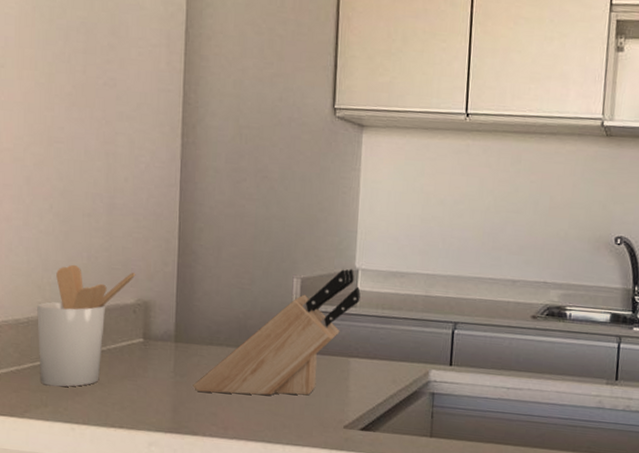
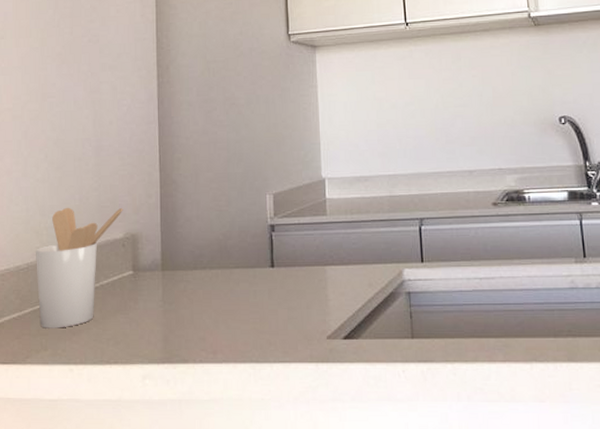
knife block: present [193,268,361,396] -> none [181,179,330,318]

